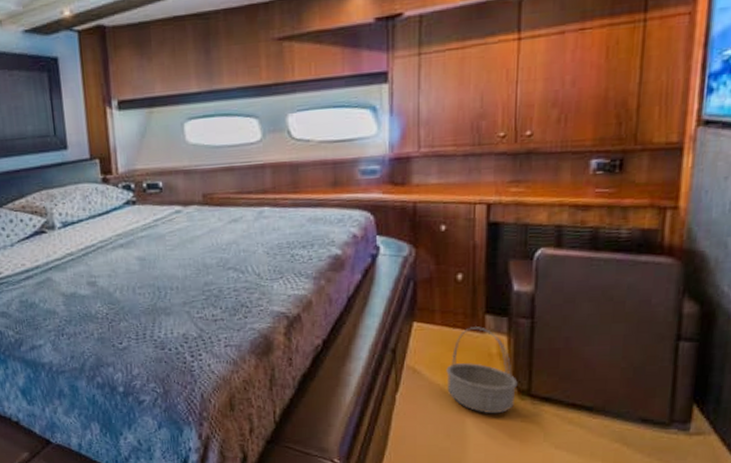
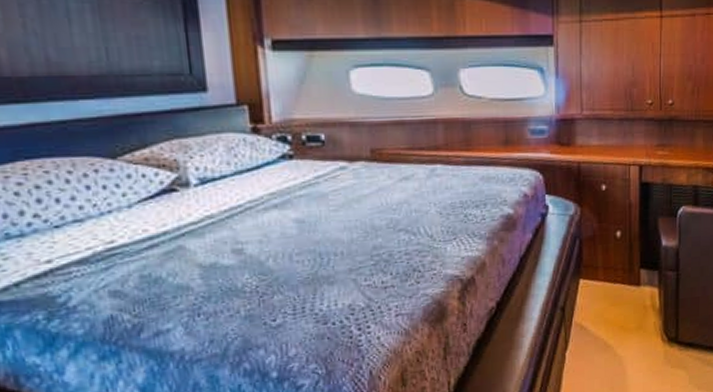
basket: present [446,327,518,413] -> none [609,281,668,363]

